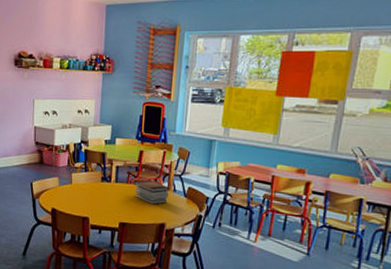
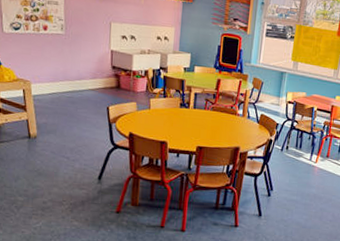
book stack: present [135,180,169,204] -> none [212,106,244,130]

